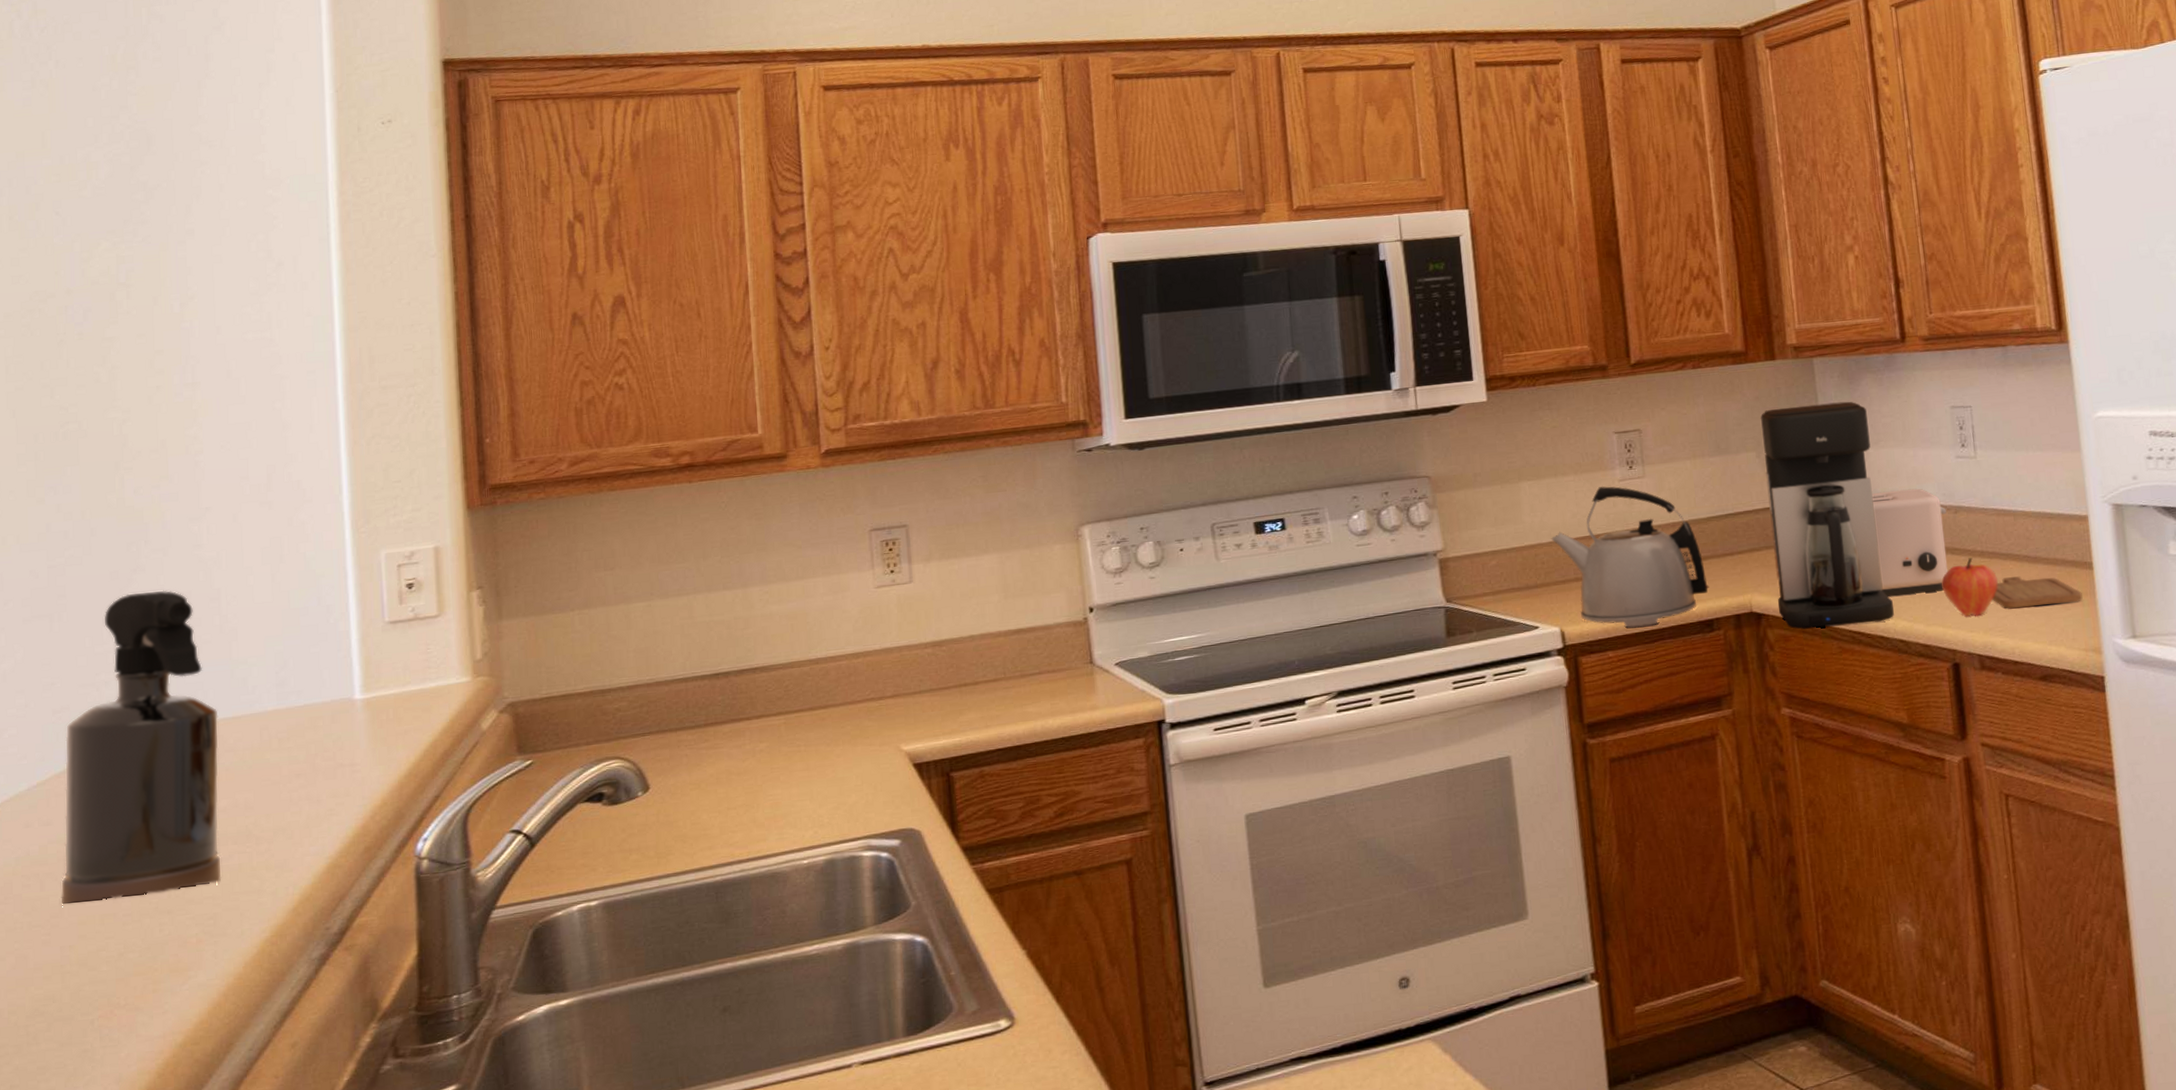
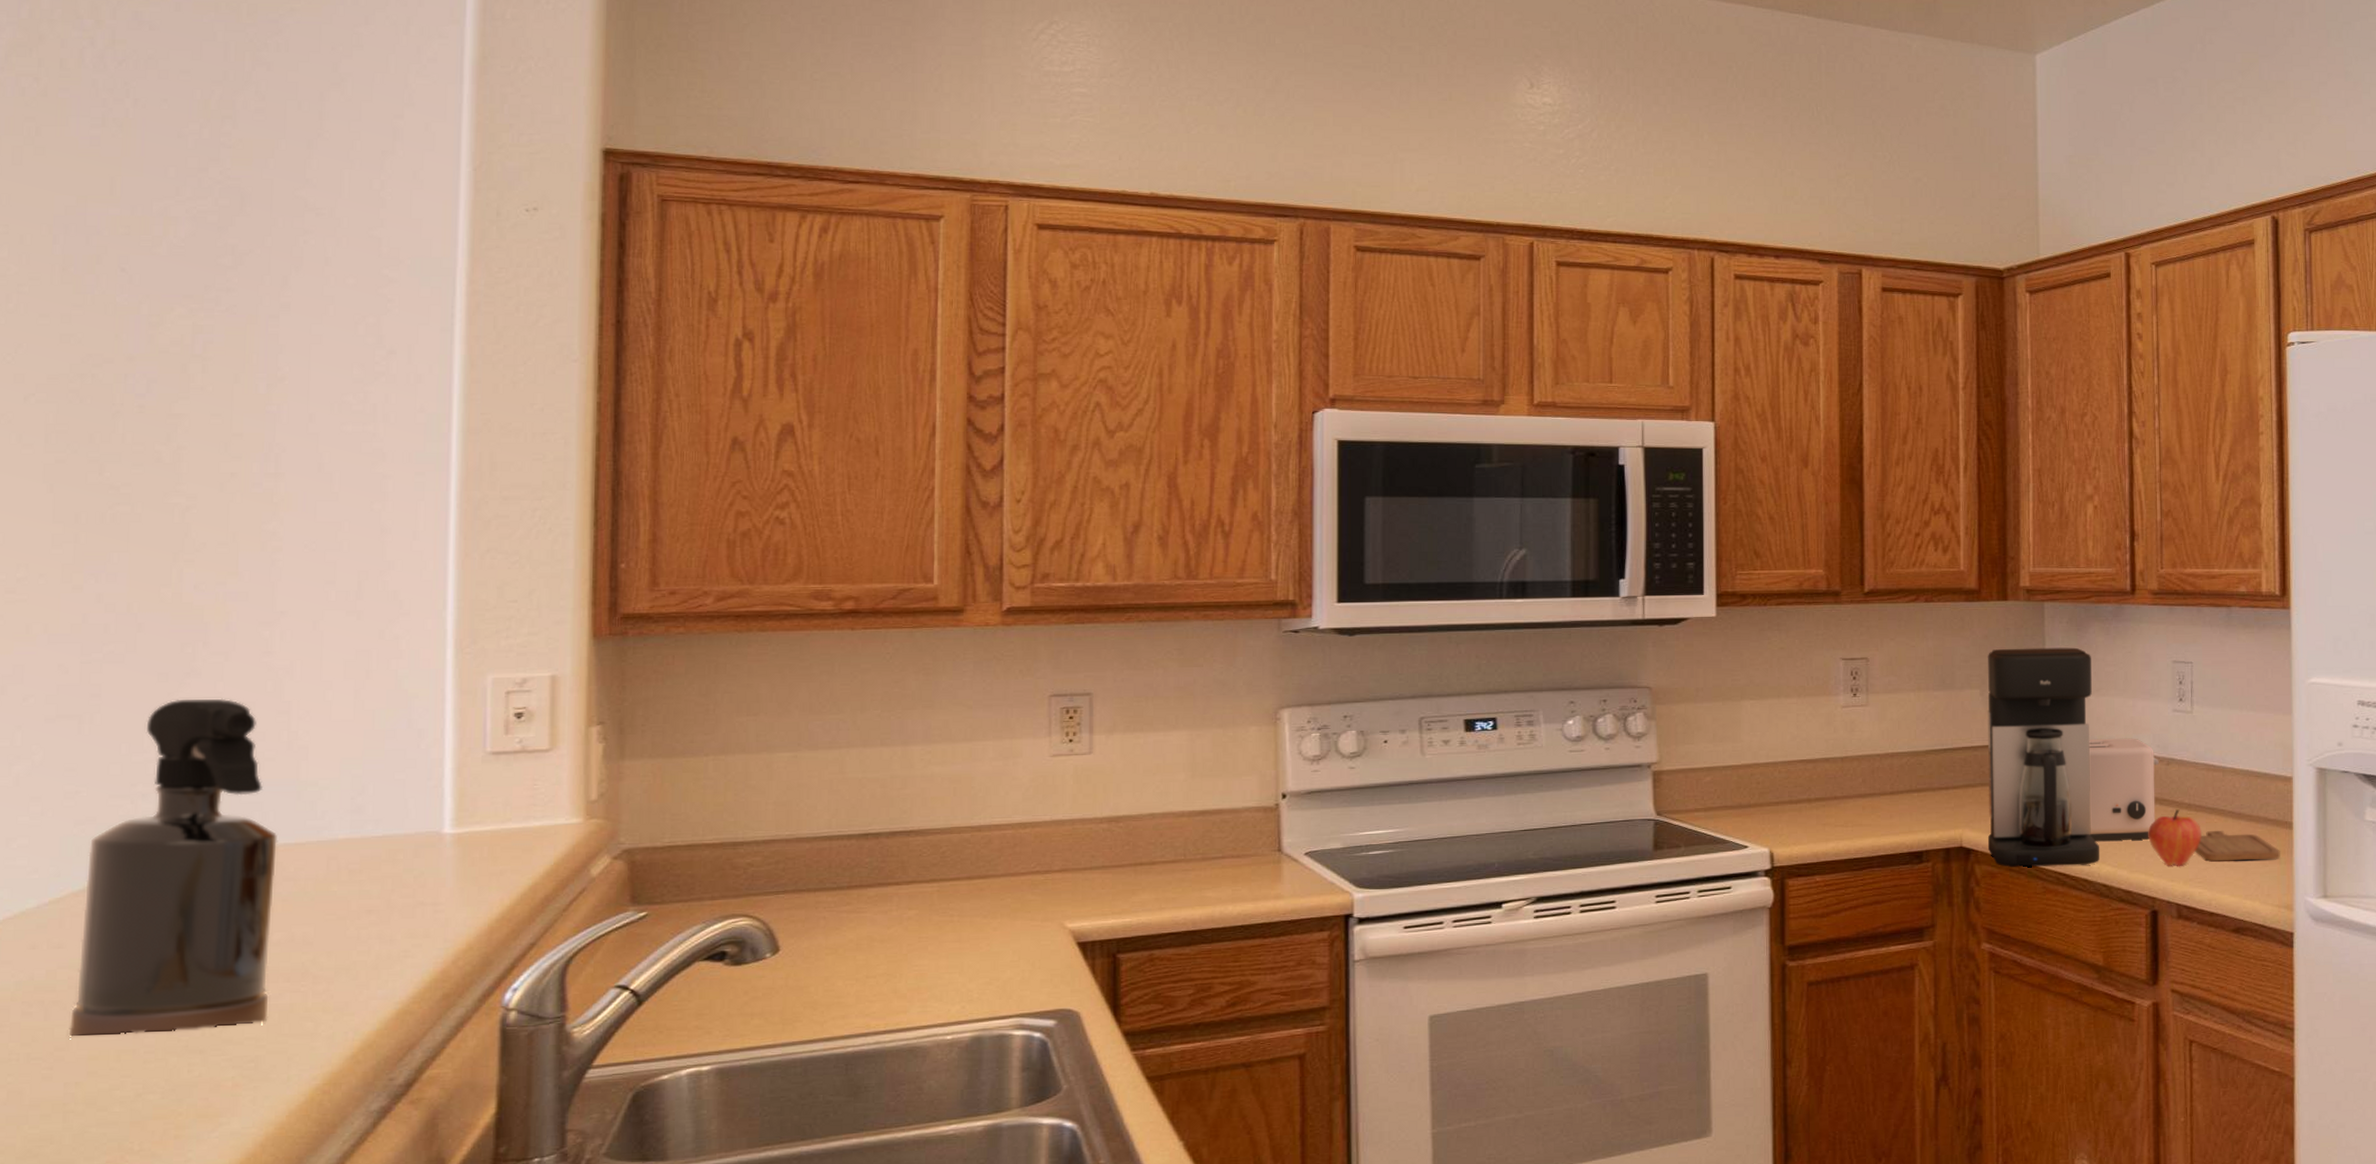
kettle: present [1550,486,1709,628] -> none [1768,712,1922,854]

